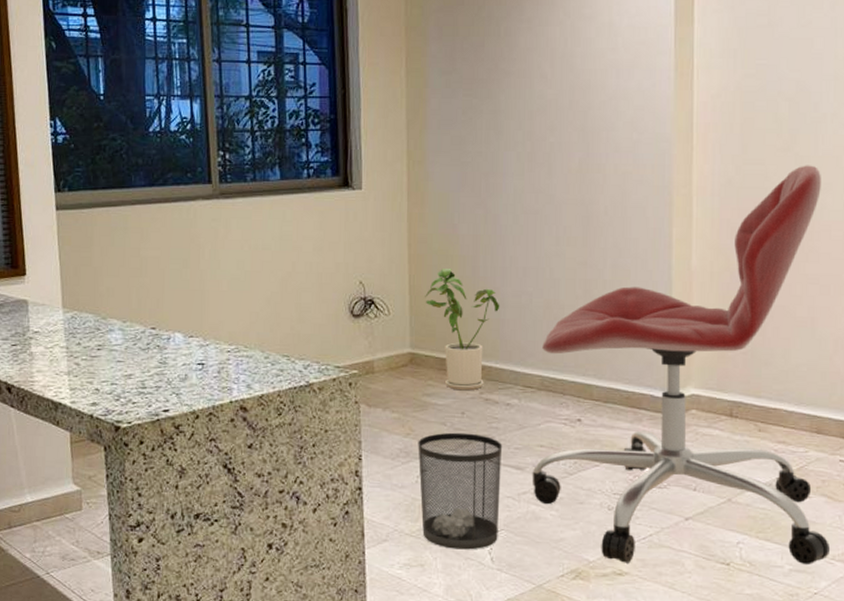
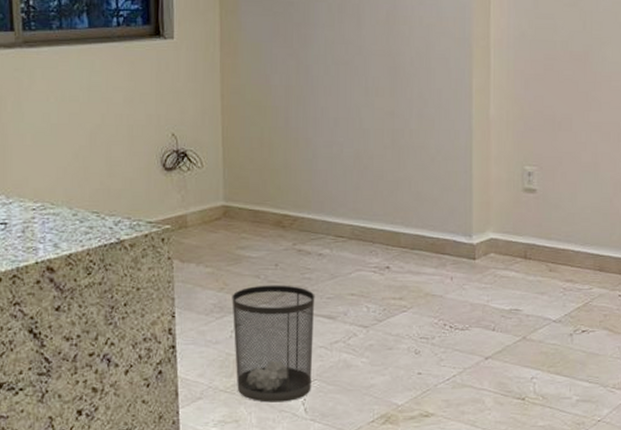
house plant: present [425,268,500,391] -> none [238,119,312,243]
office chair: present [532,165,831,566] -> none [343,20,612,405]

